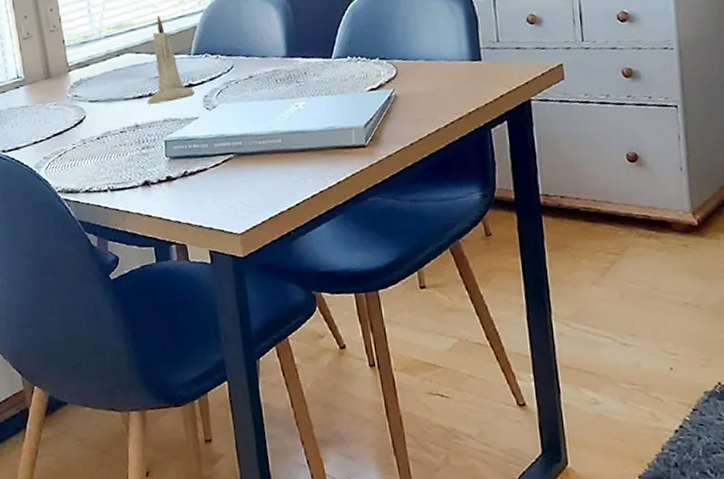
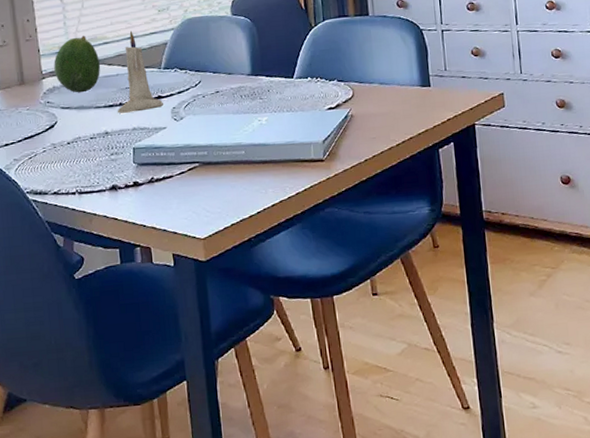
fruit: none [79,22,129,85] -> present [54,35,101,93]

